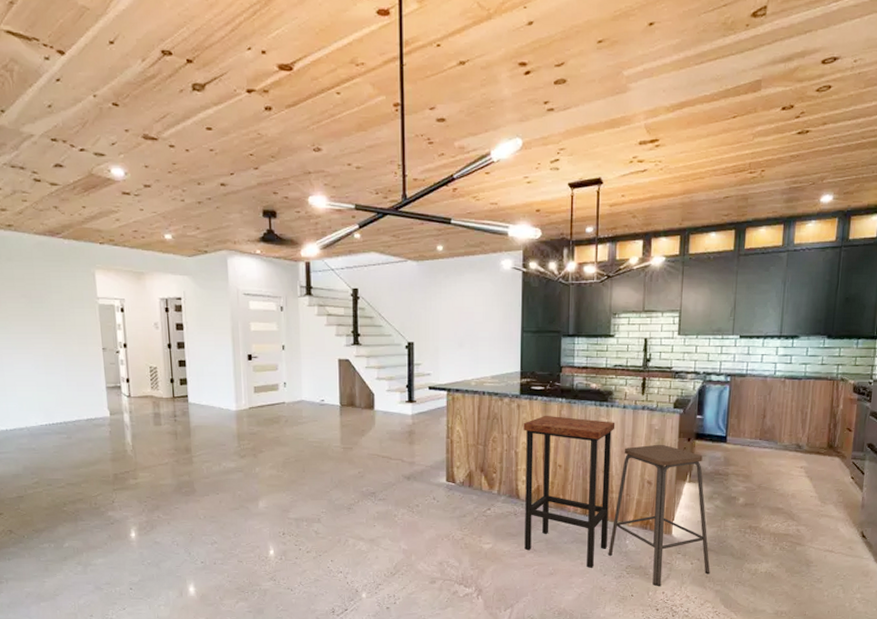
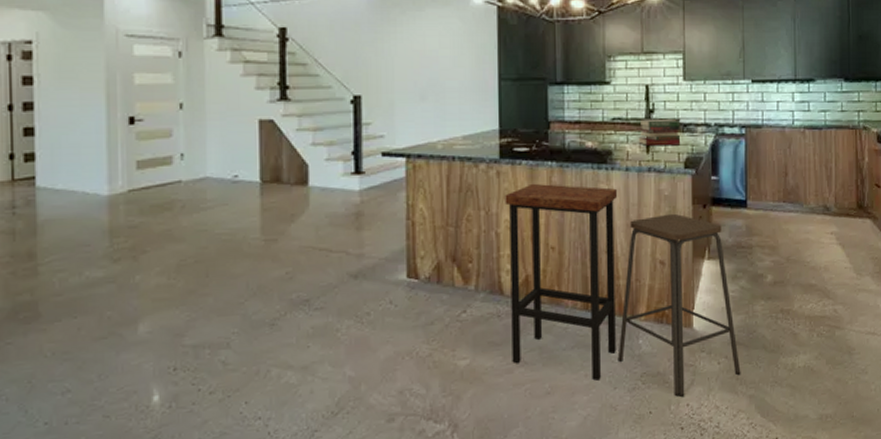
books: none [635,366,673,389] -> present [638,118,681,147]

